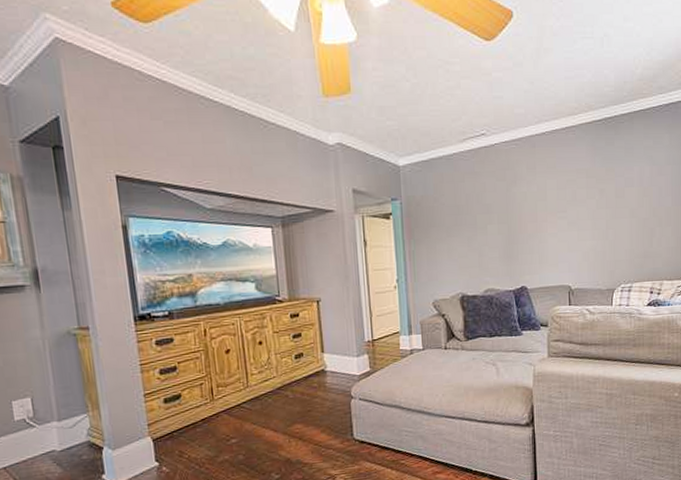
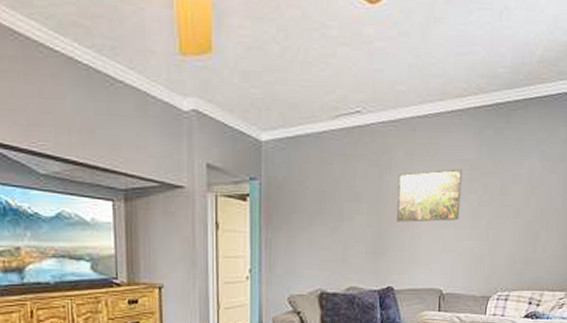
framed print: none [523,177,581,229] -> present [396,168,462,223]

